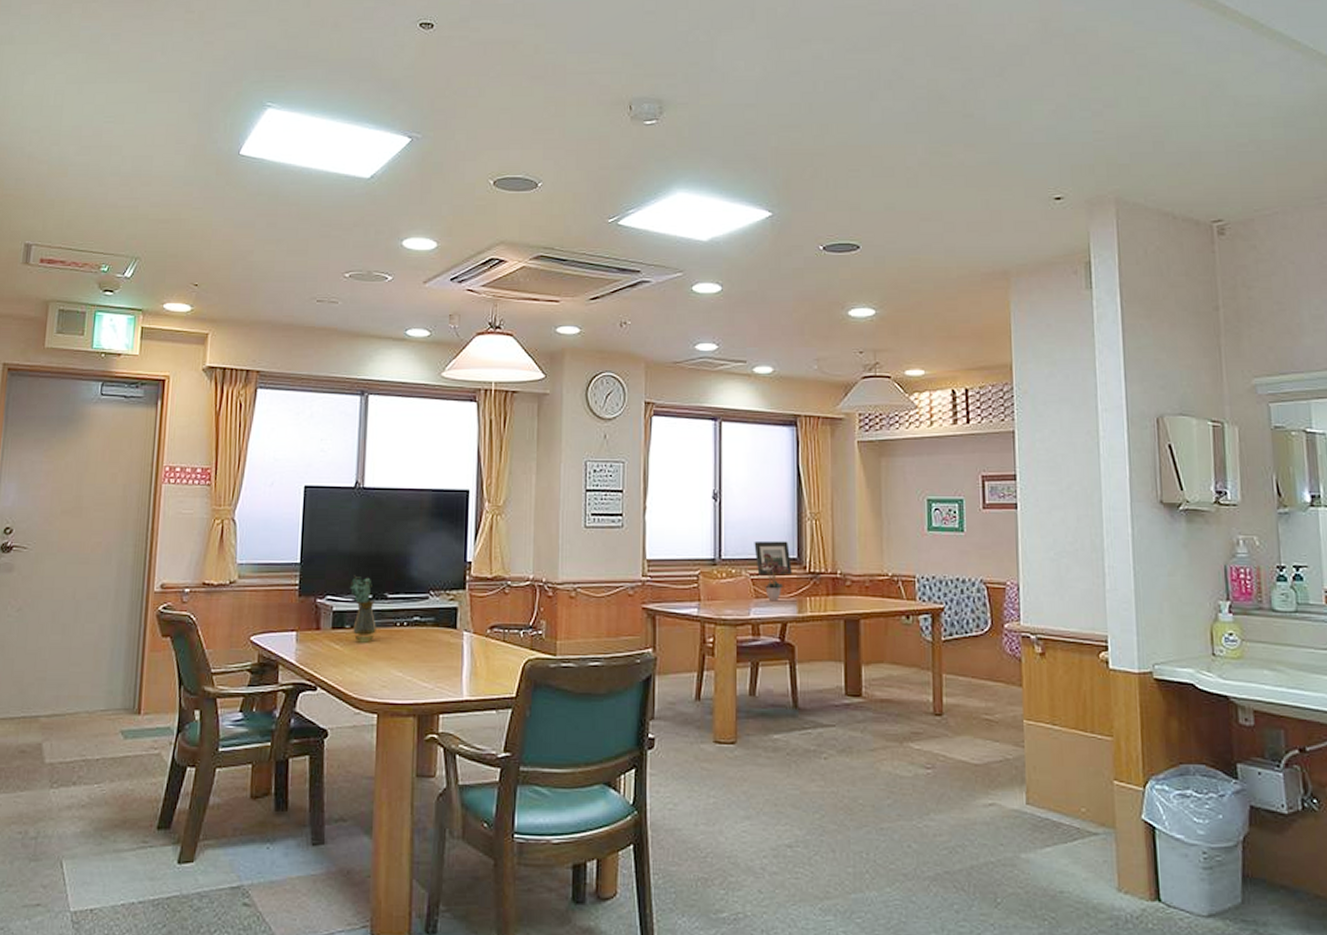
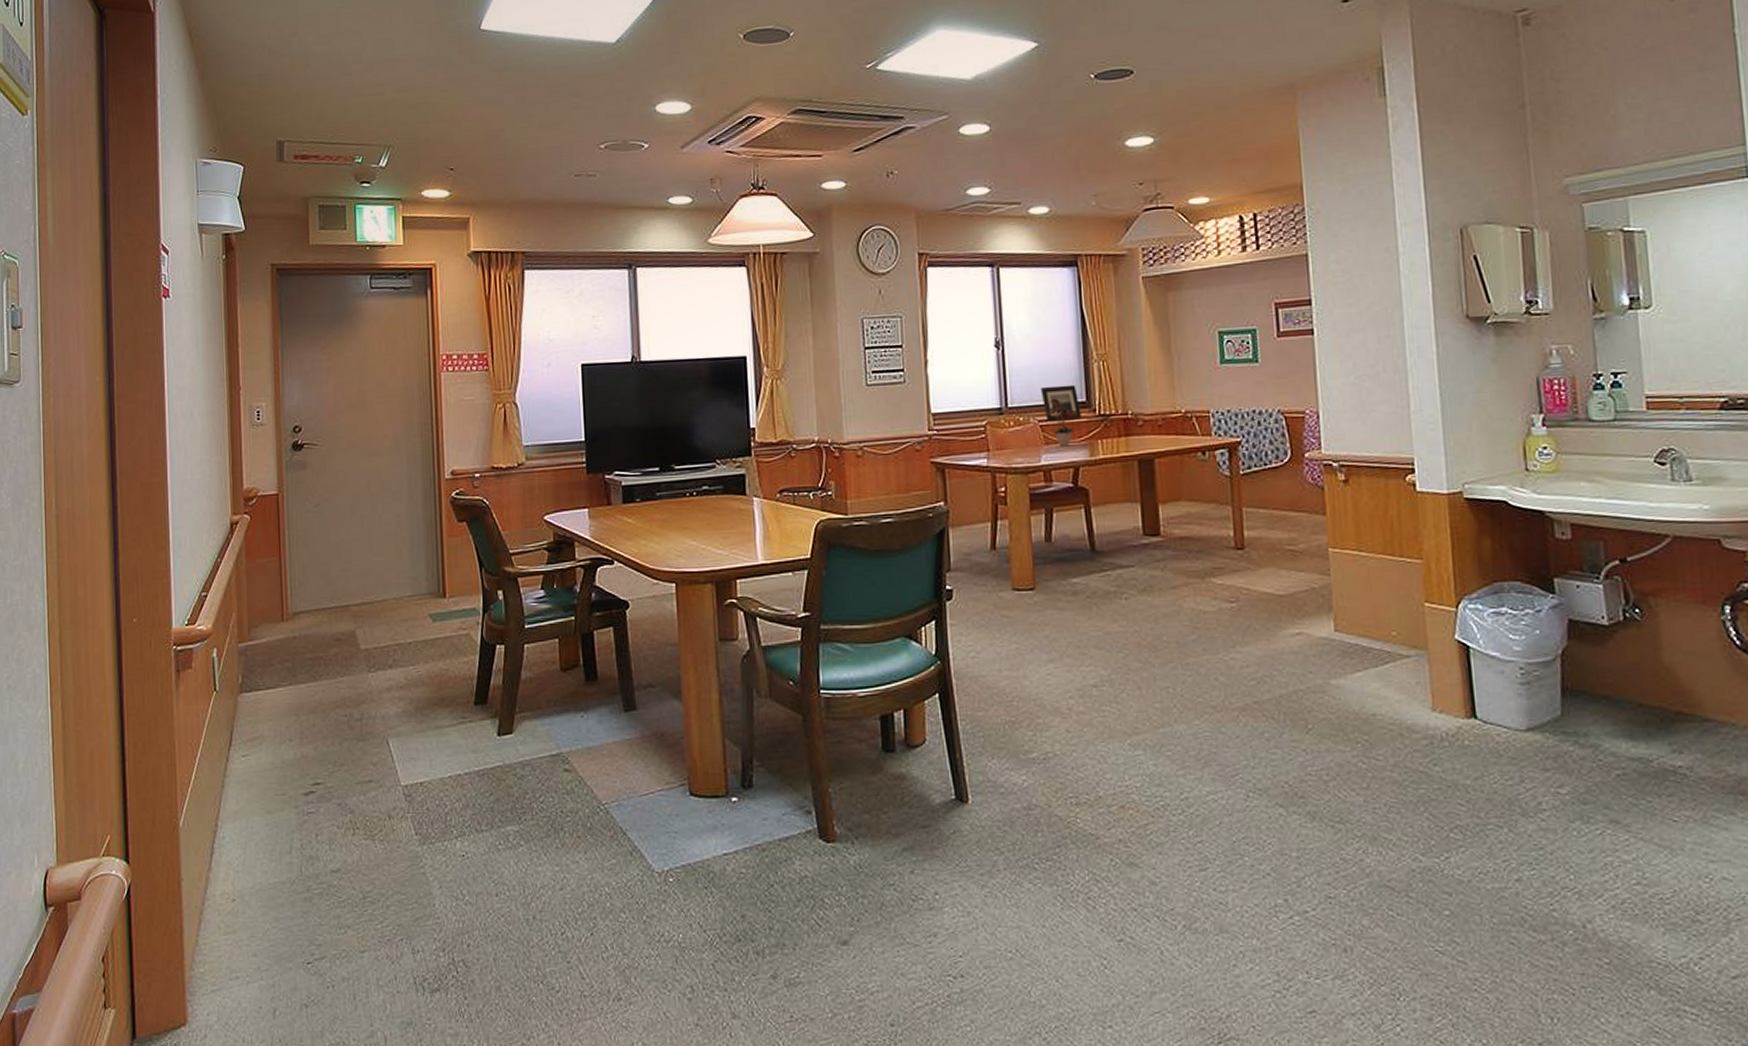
vase: present [349,575,377,643] -> none [636,449,667,515]

